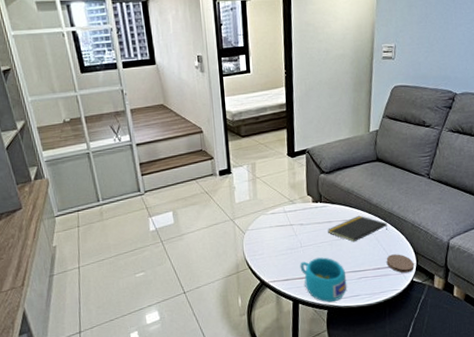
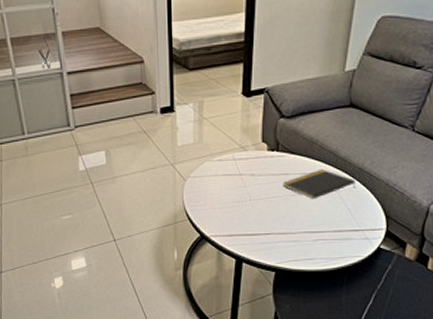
cup: present [300,257,347,303] -> none [247,213,301,264]
coaster: present [386,254,415,273] -> none [350,216,384,239]

